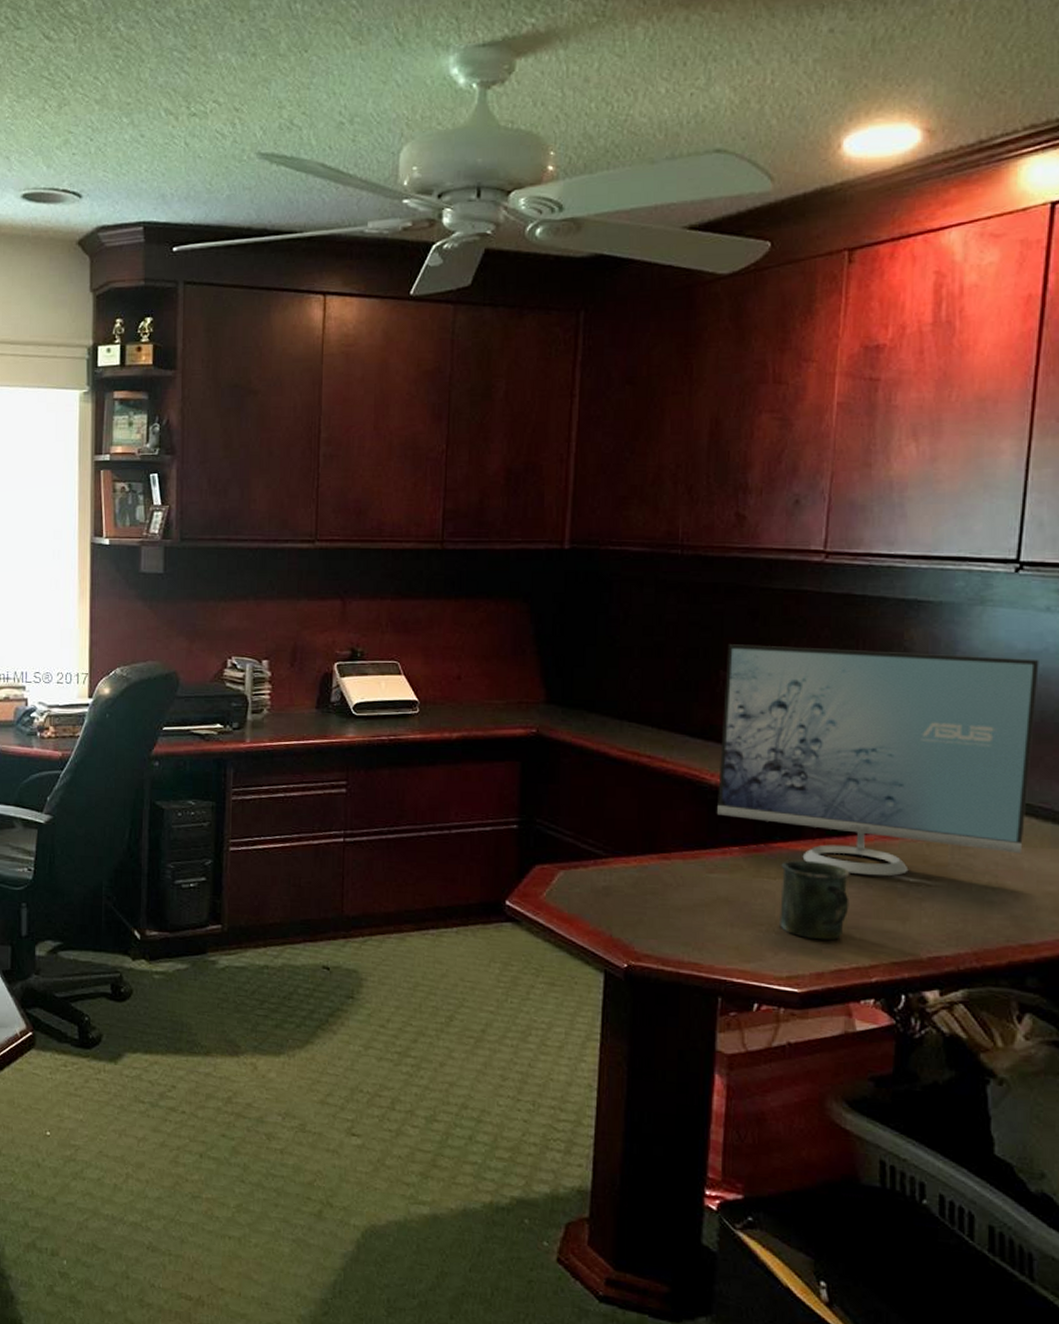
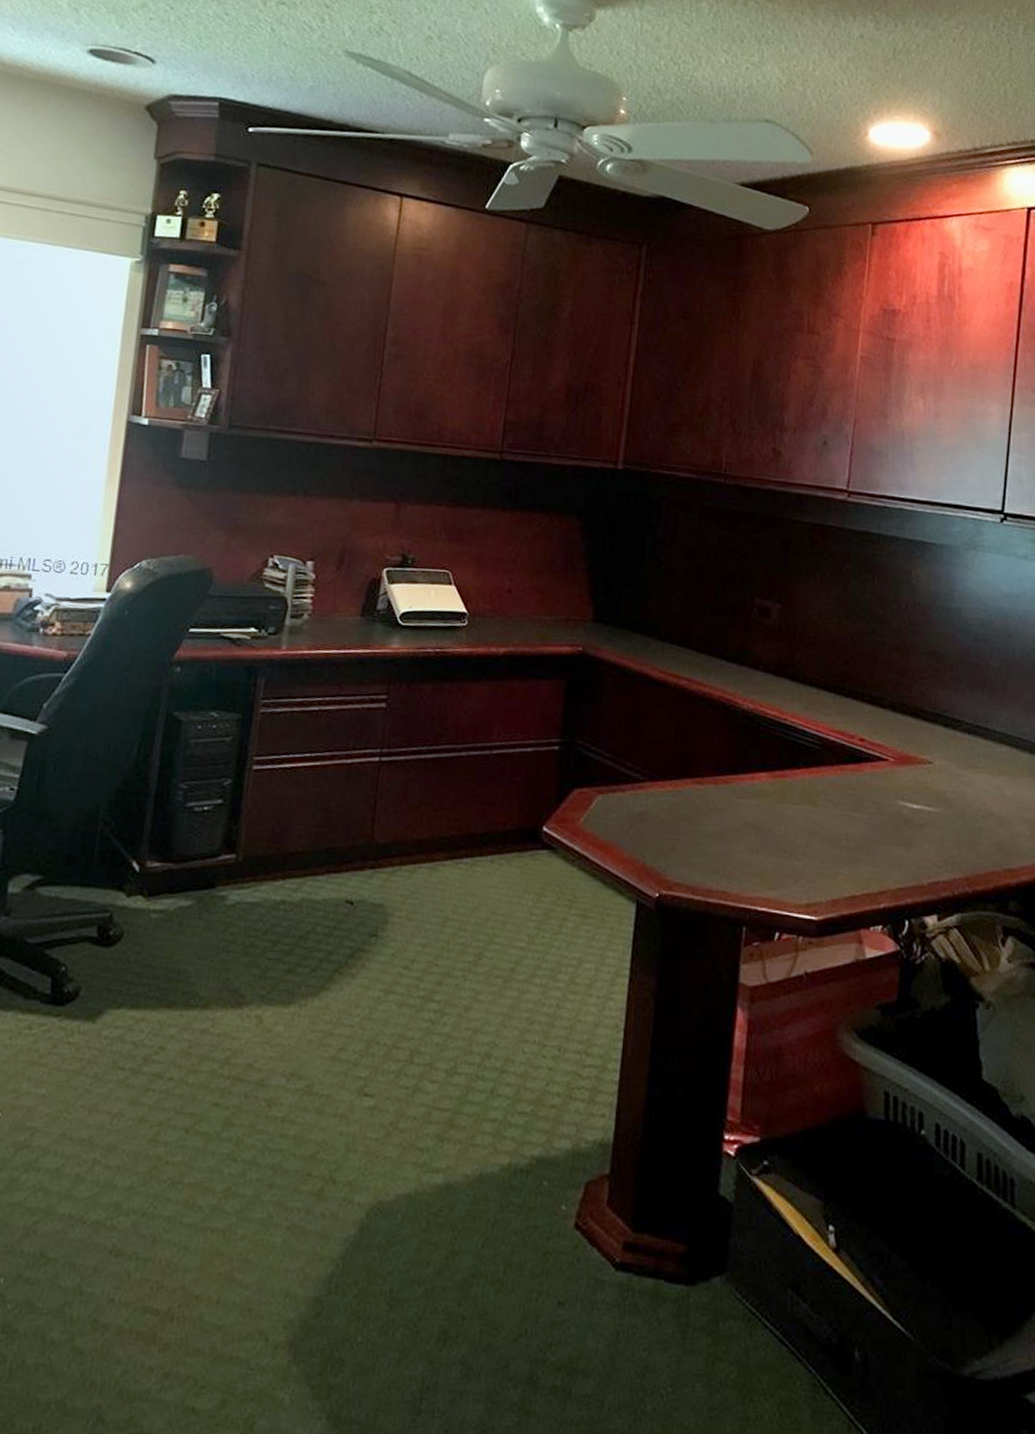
monitor: present [717,644,1039,876] -> none [748,572,1019,802]
mug: present [779,860,850,940] -> none [800,786,863,867]

